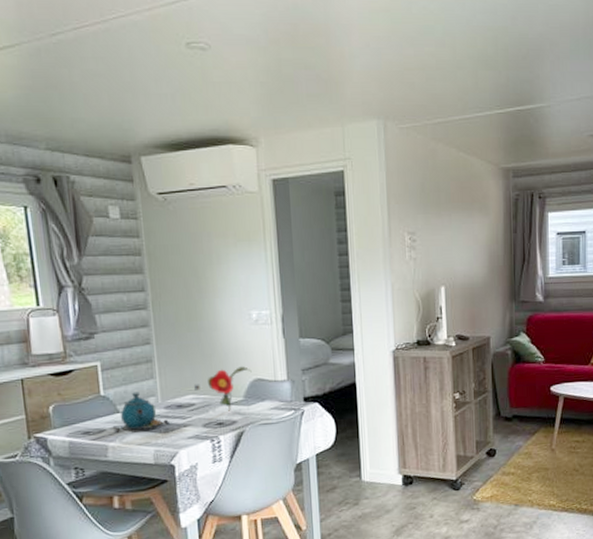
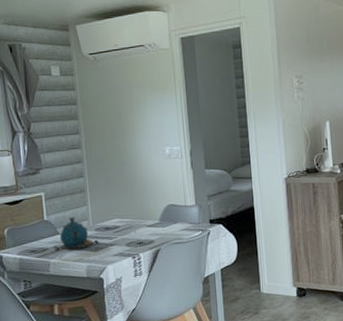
flower: present [194,366,252,411] -> none [119,194,166,232]

